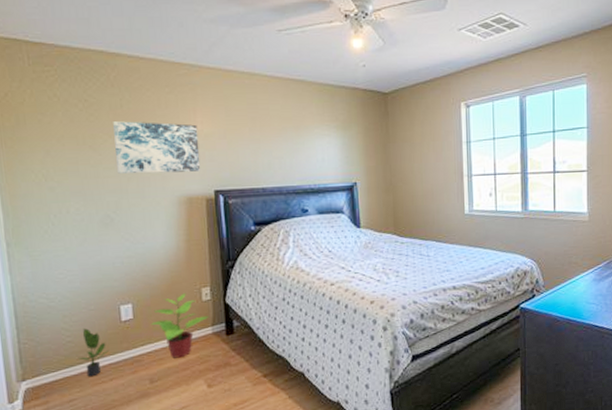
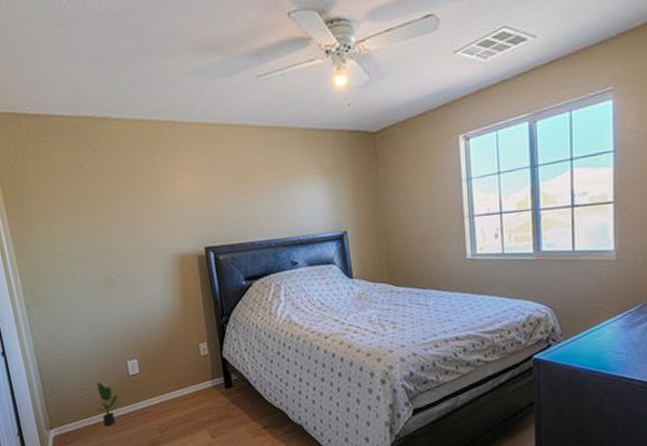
wall art: present [113,121,201,174] -> none [106,182,191,236]
potted plant: present [151,293,209,358] -> none [156,349,208,410]

